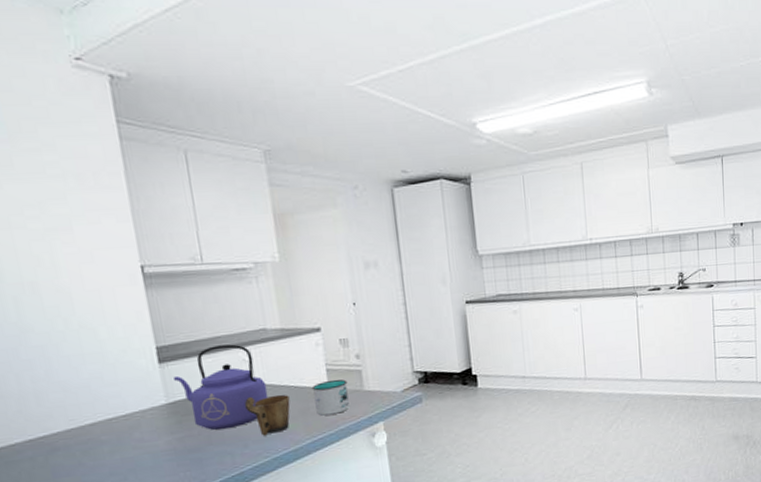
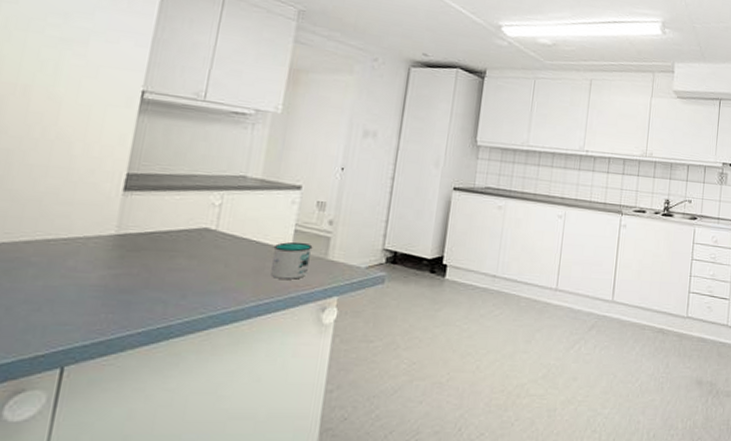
kettle: present [174,344,269,431] -> none [133,183,228,275]
mug: present [244,394,291,436] -> none [196,243,248,289]

